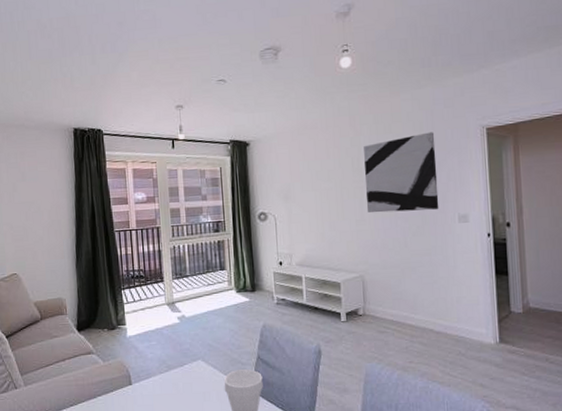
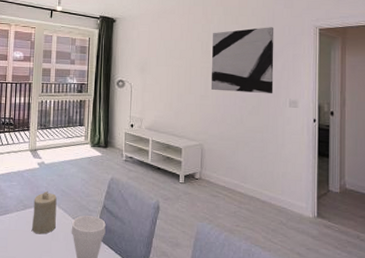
candle: none [178,347,206,396] -> present [32,191,57,235]

